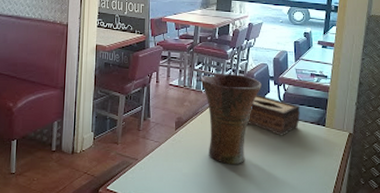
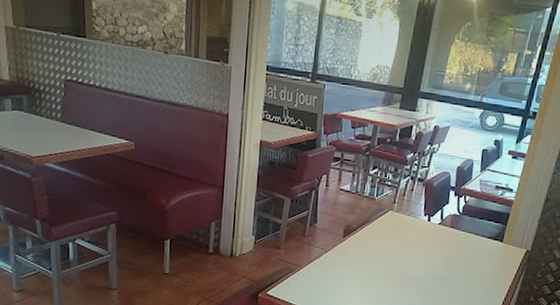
vase: present [200,73,261,165] -> none [374,179,441,276]
tissue box: present [246,95,300,136] -> none [420,205,479,250]

